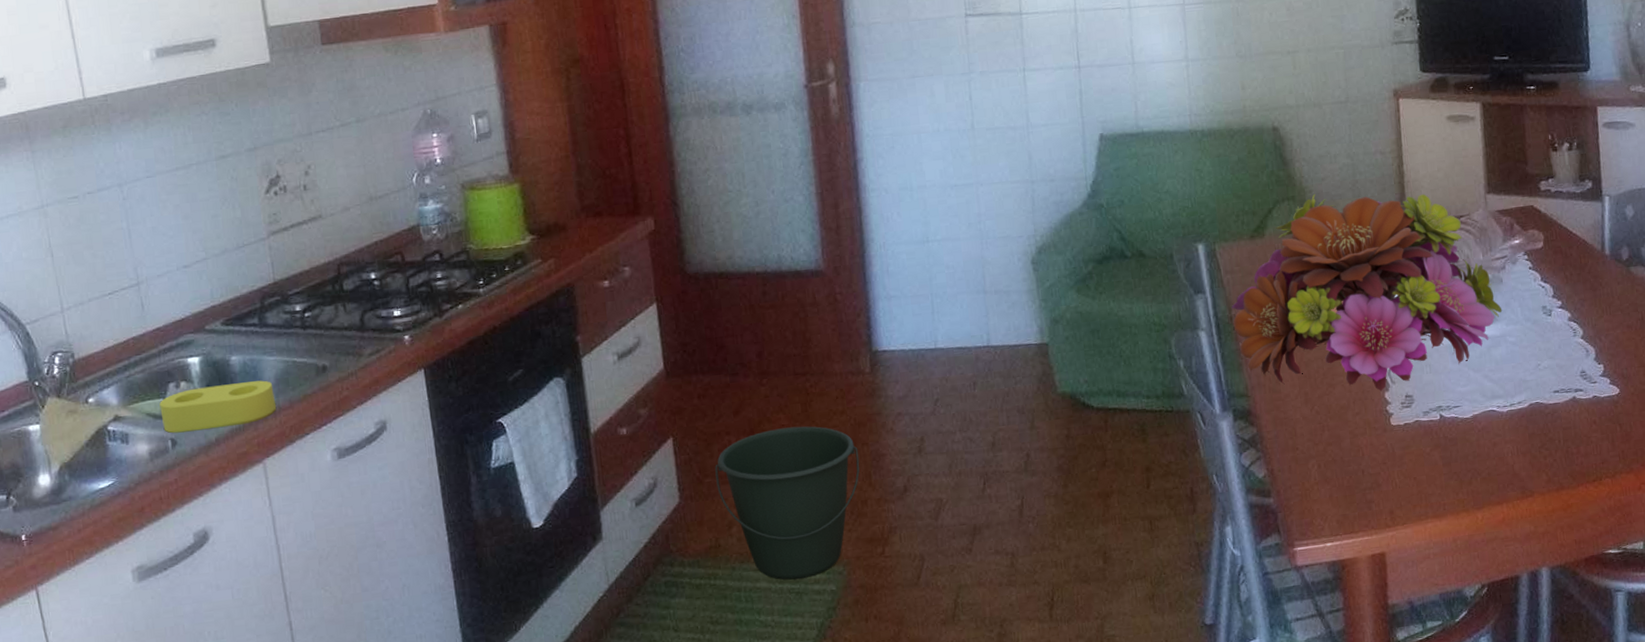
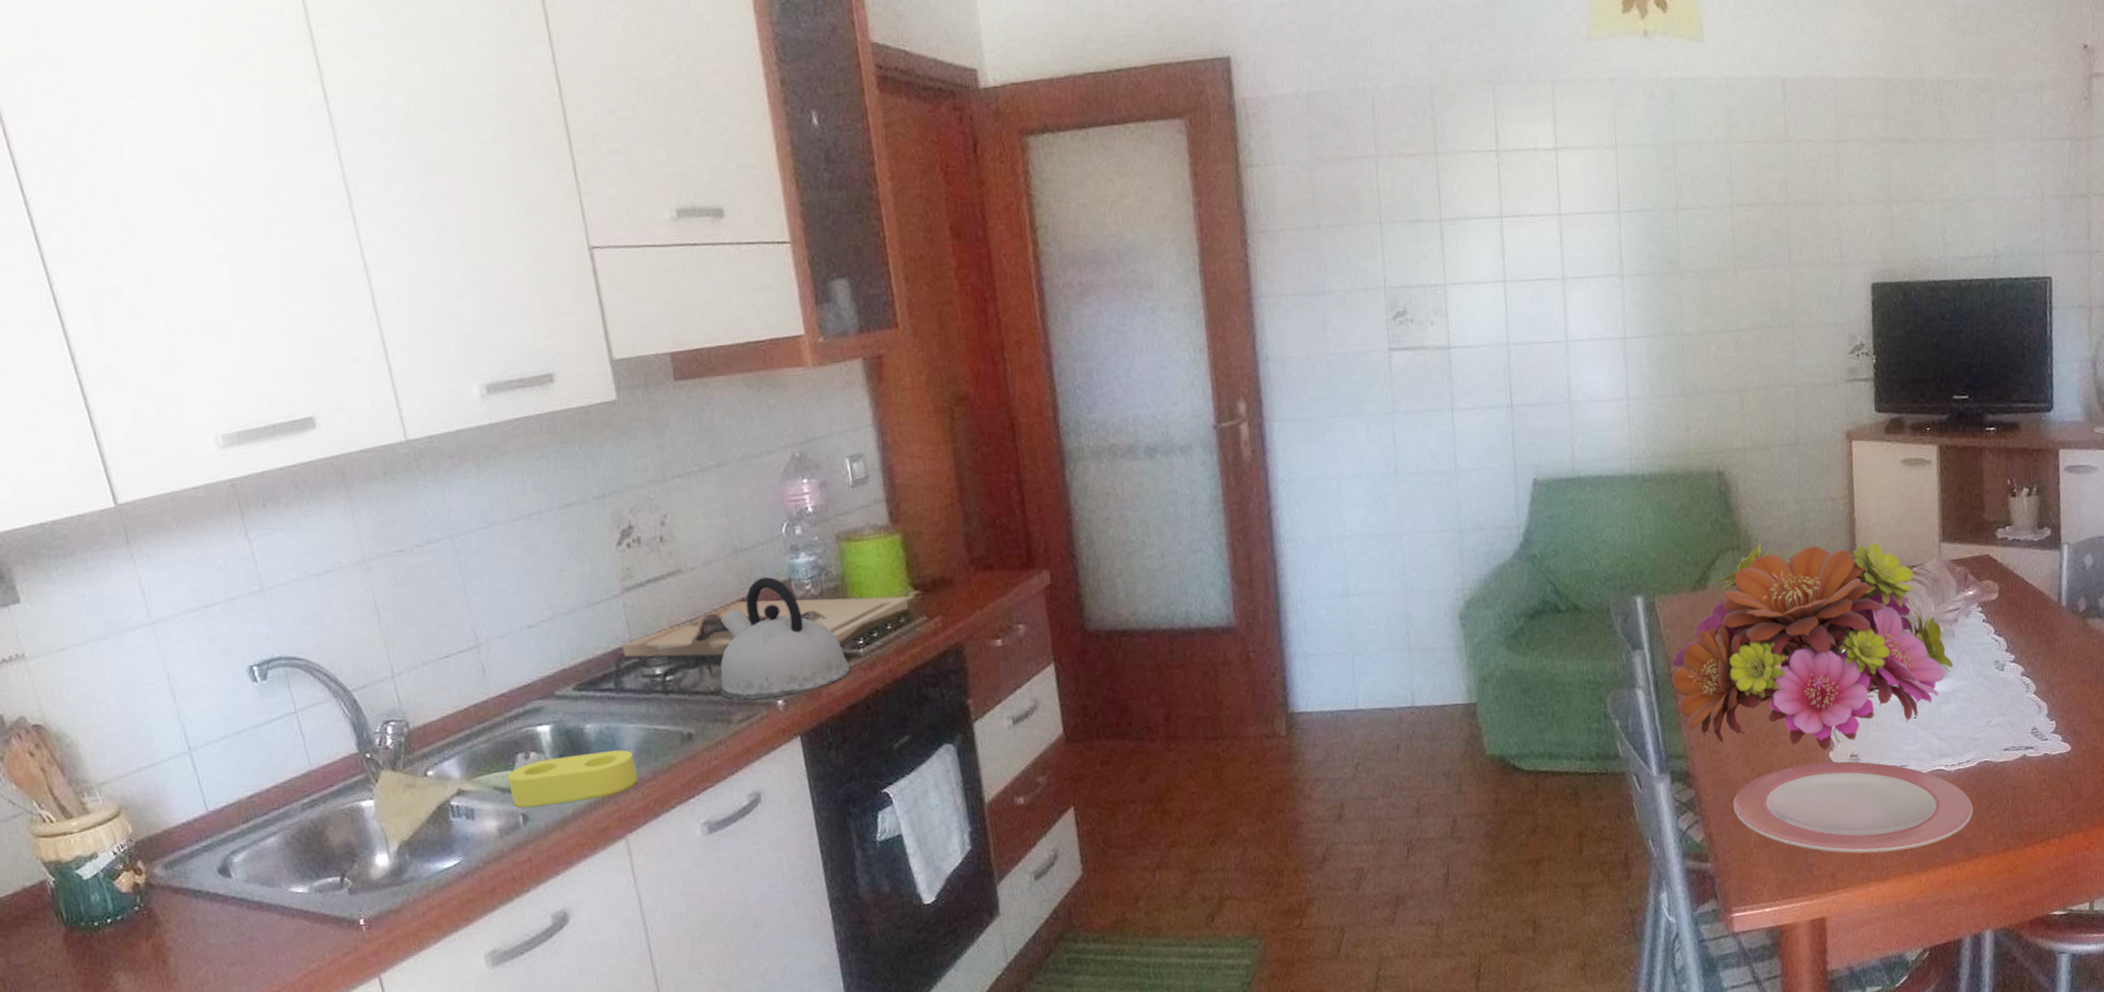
cutting board: none [266,241,525,295] -> present [621,596,908,657]
kettle: none [352,222,472,337] -> present [719,576,851,702]
bucket: present [715,426,860,580] -> none [1120,793,1276,955]
plate: none [1293,401,1527,491] -> present [1733,761,1974,854]

